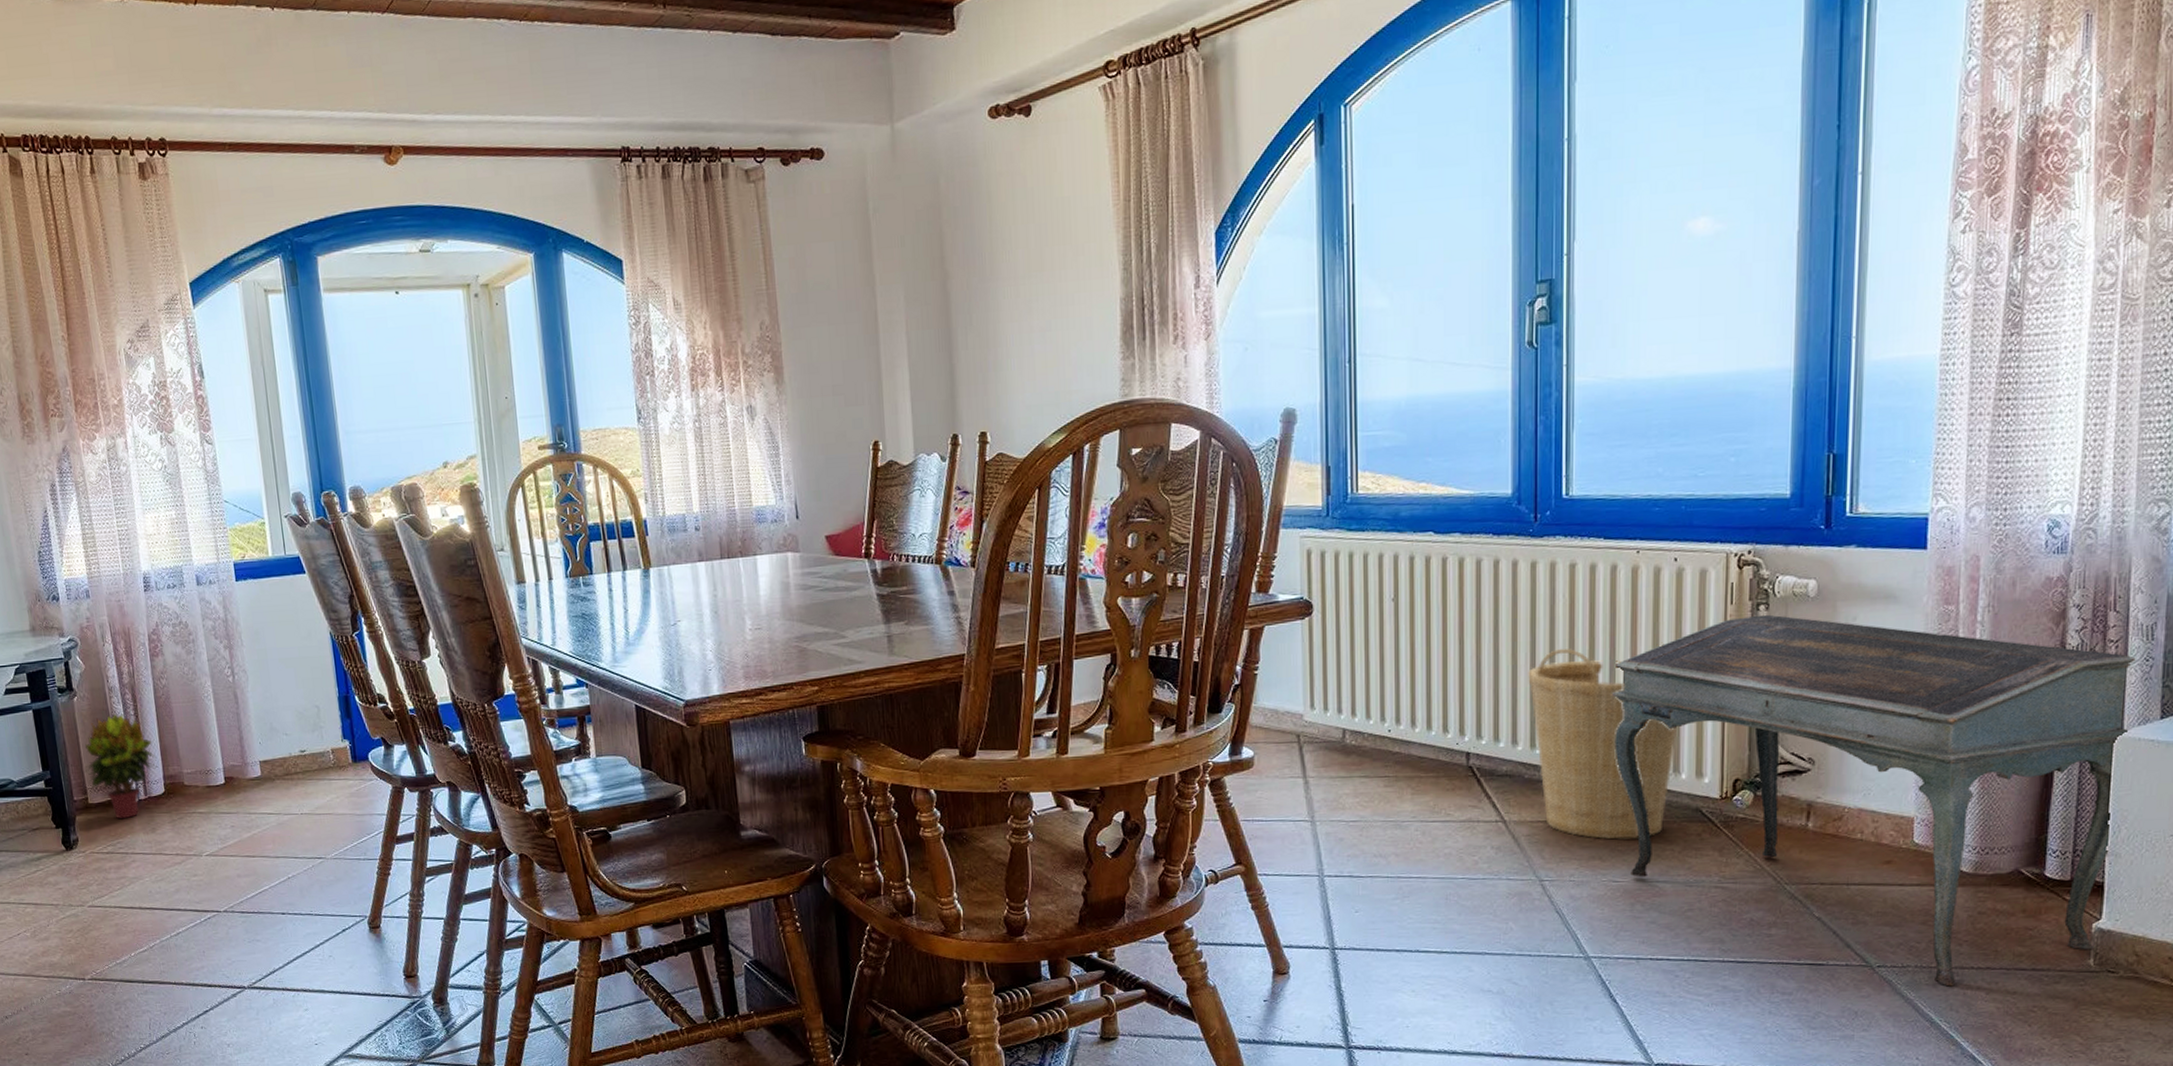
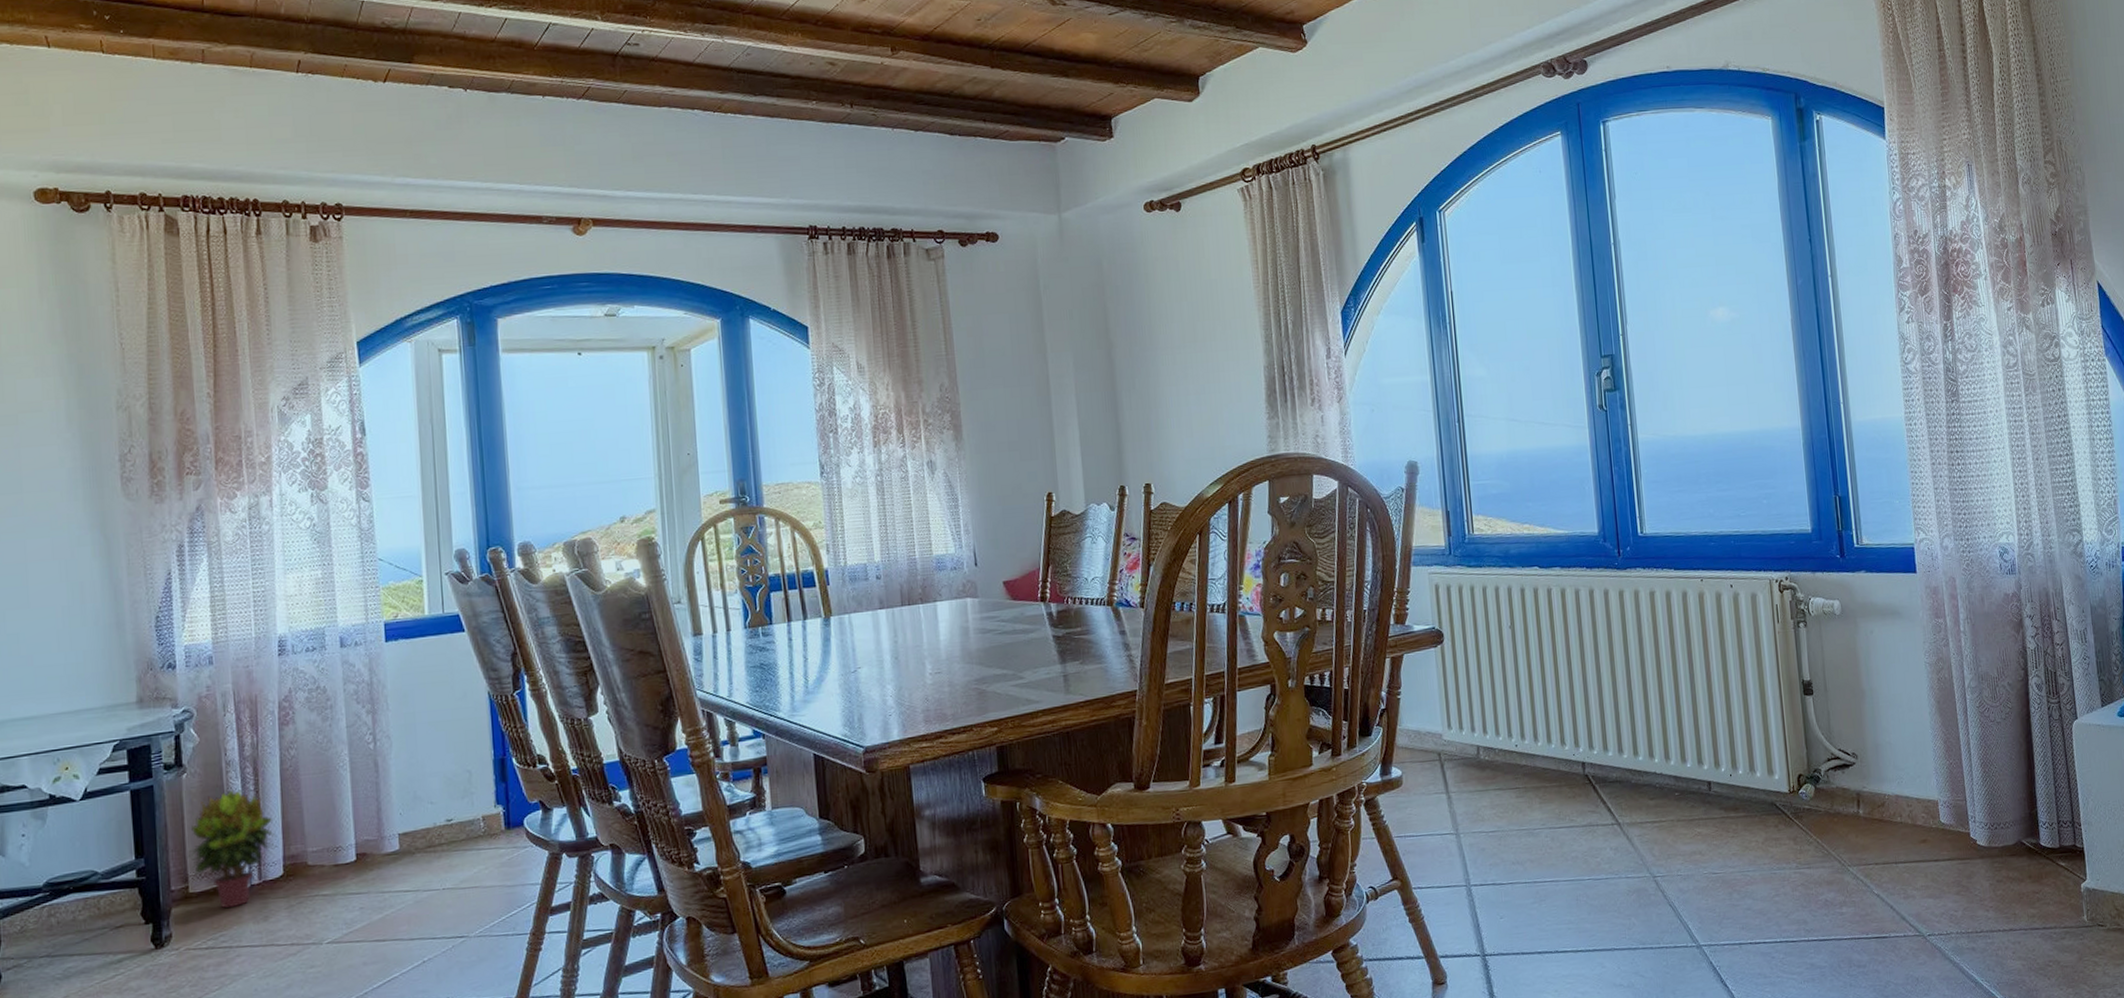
basket: present [1528,642,1677,840] -> none [1625,657,1749,835]
writing desk: present [1611,614,2136,987] -> none [1693,630,2084,949]

